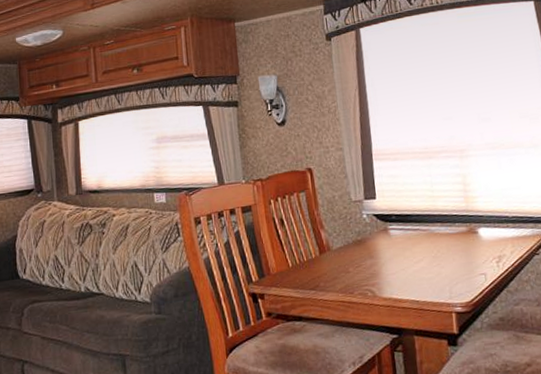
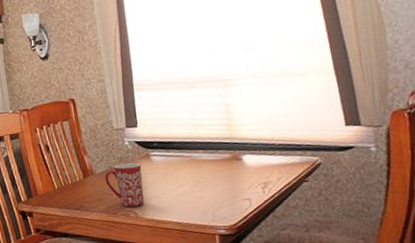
mug: none [342,237,382,285] -> present [105,162,144,207]

